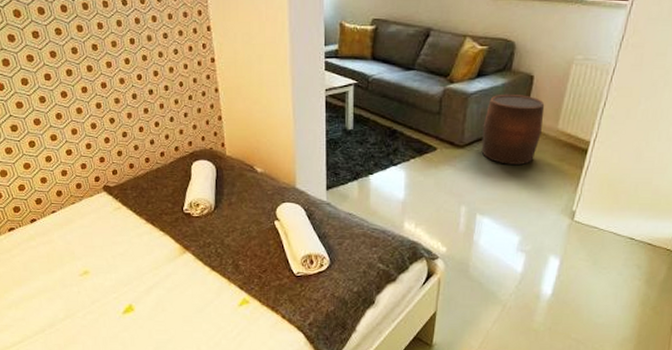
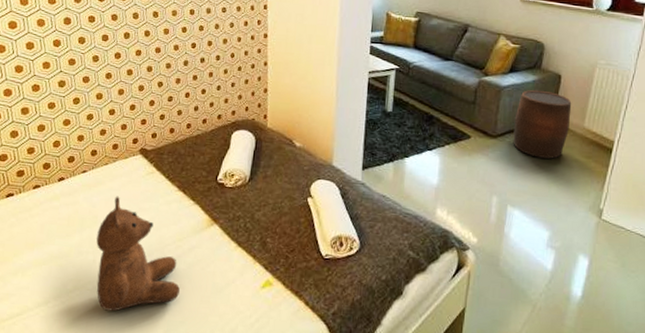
teddy bear: none [77,232,163,334] -> present [96,196,180,312]

